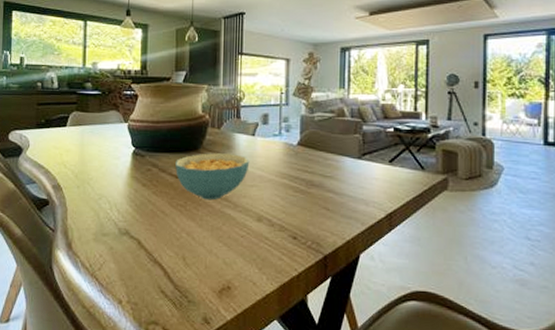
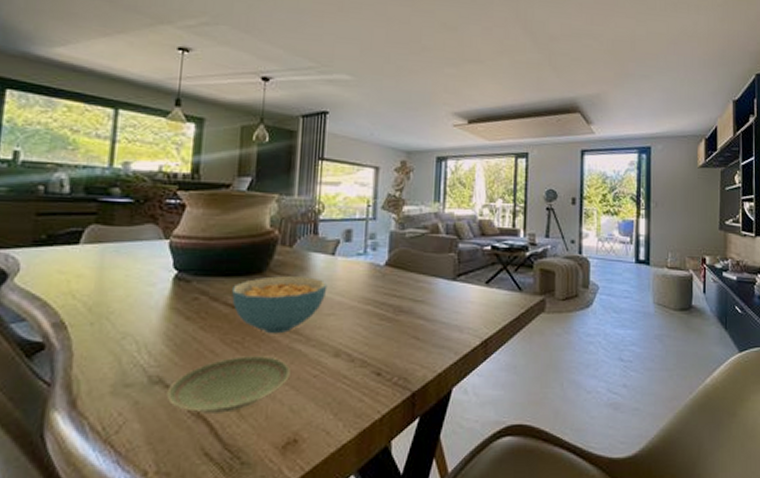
plate: none [132,217,223,261] -> present [166,356,290,413]

